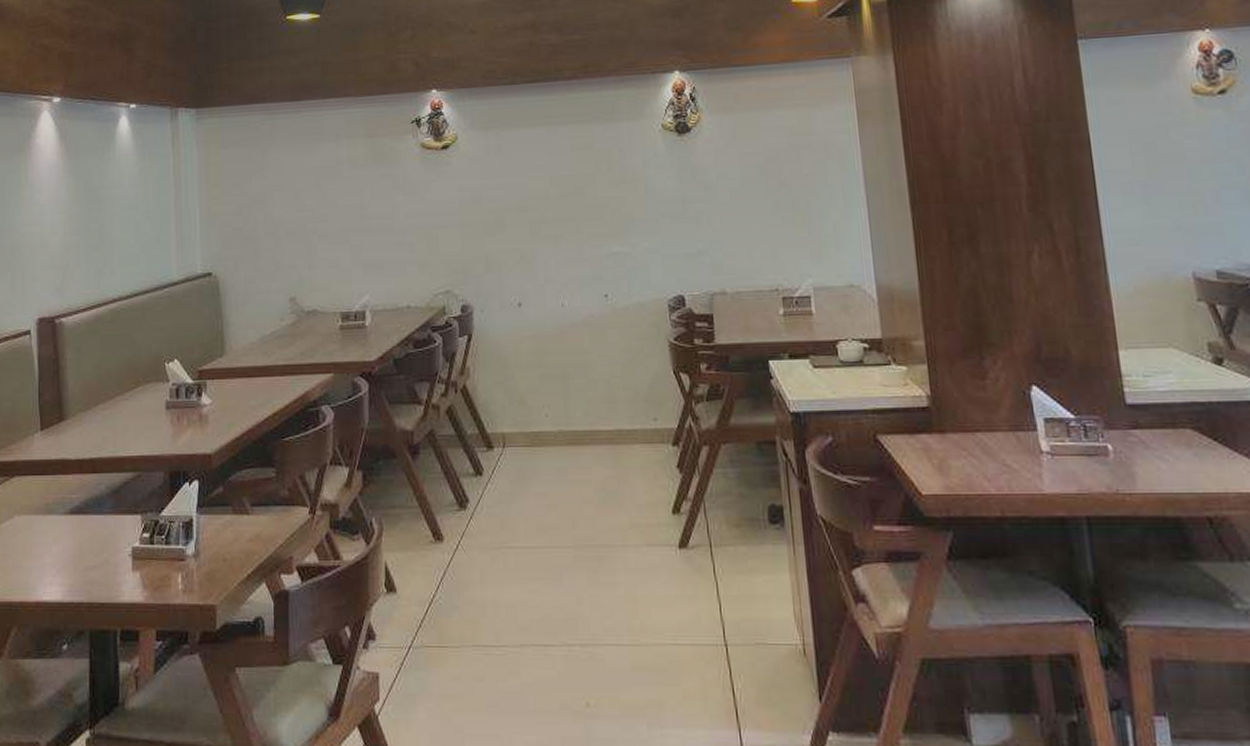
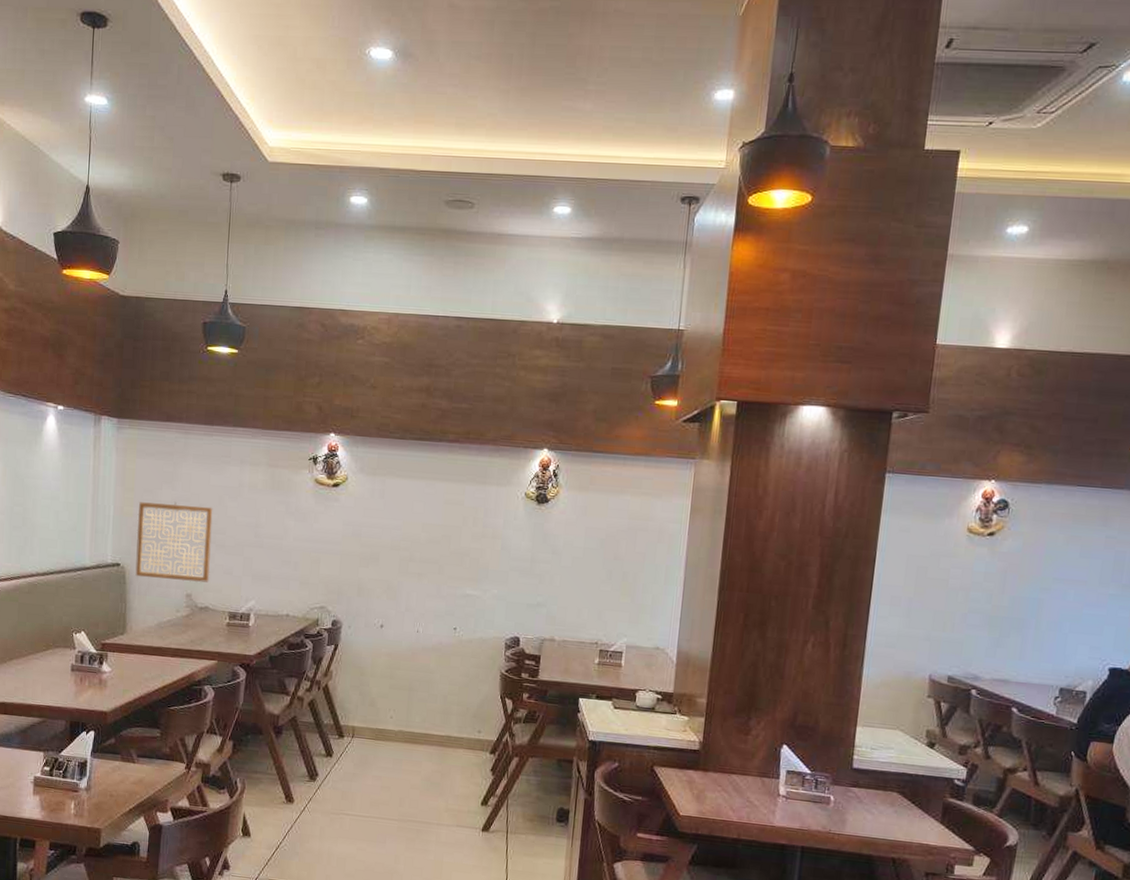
wall art: none [226,192,315,286] -> present [135,502,213,583]

